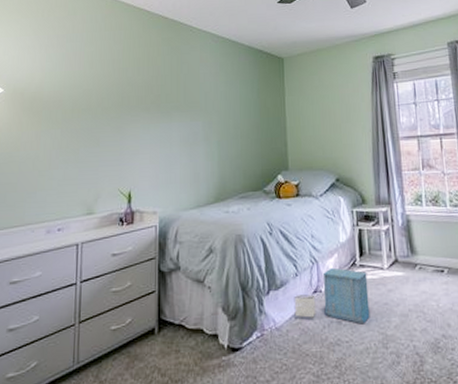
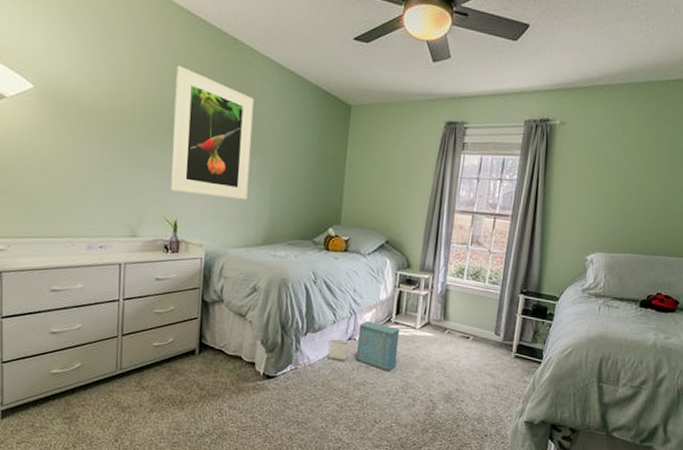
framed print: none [124,51,196,163] -> present [171,65,254,200]

